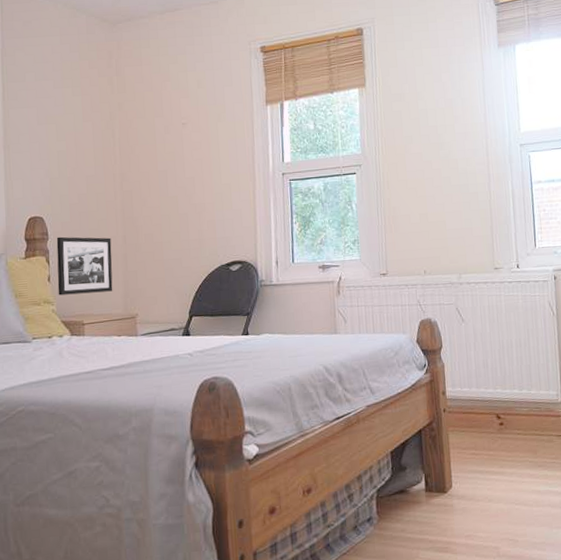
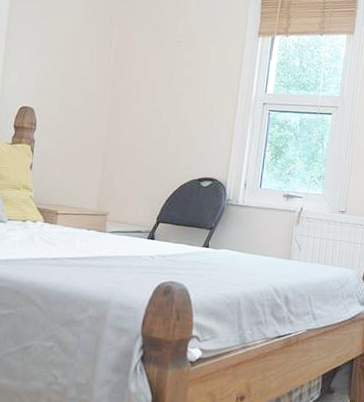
picture frame: present [56,236,113,296] -> none [37,129,95,188]

